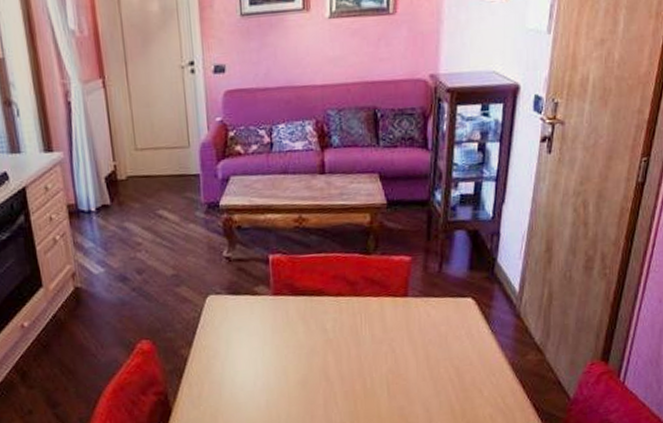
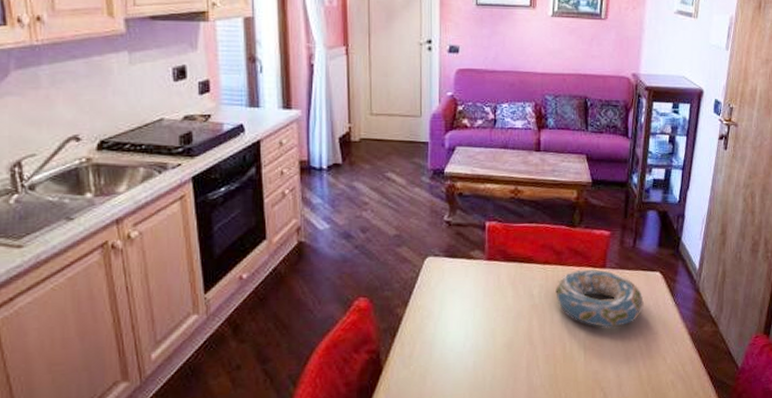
decorative bowl: none [351,298,454,362] -> present [556,269,644,329]

